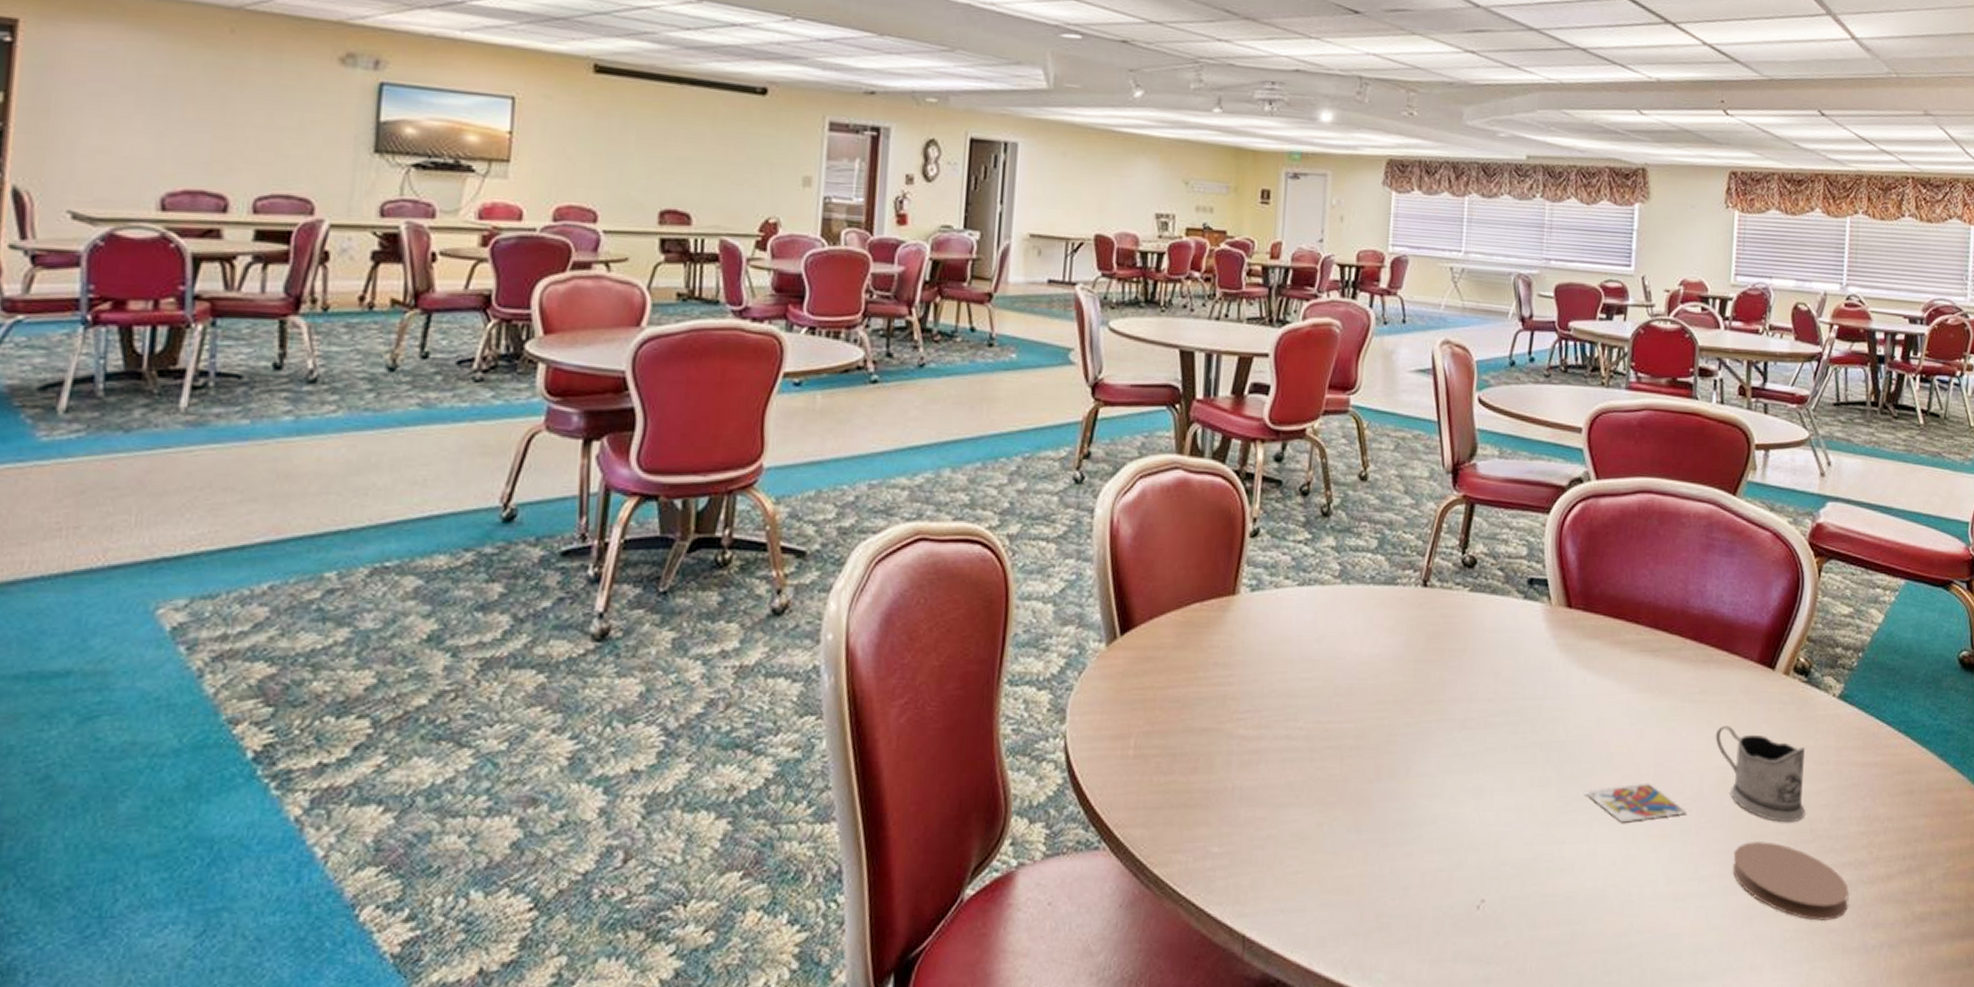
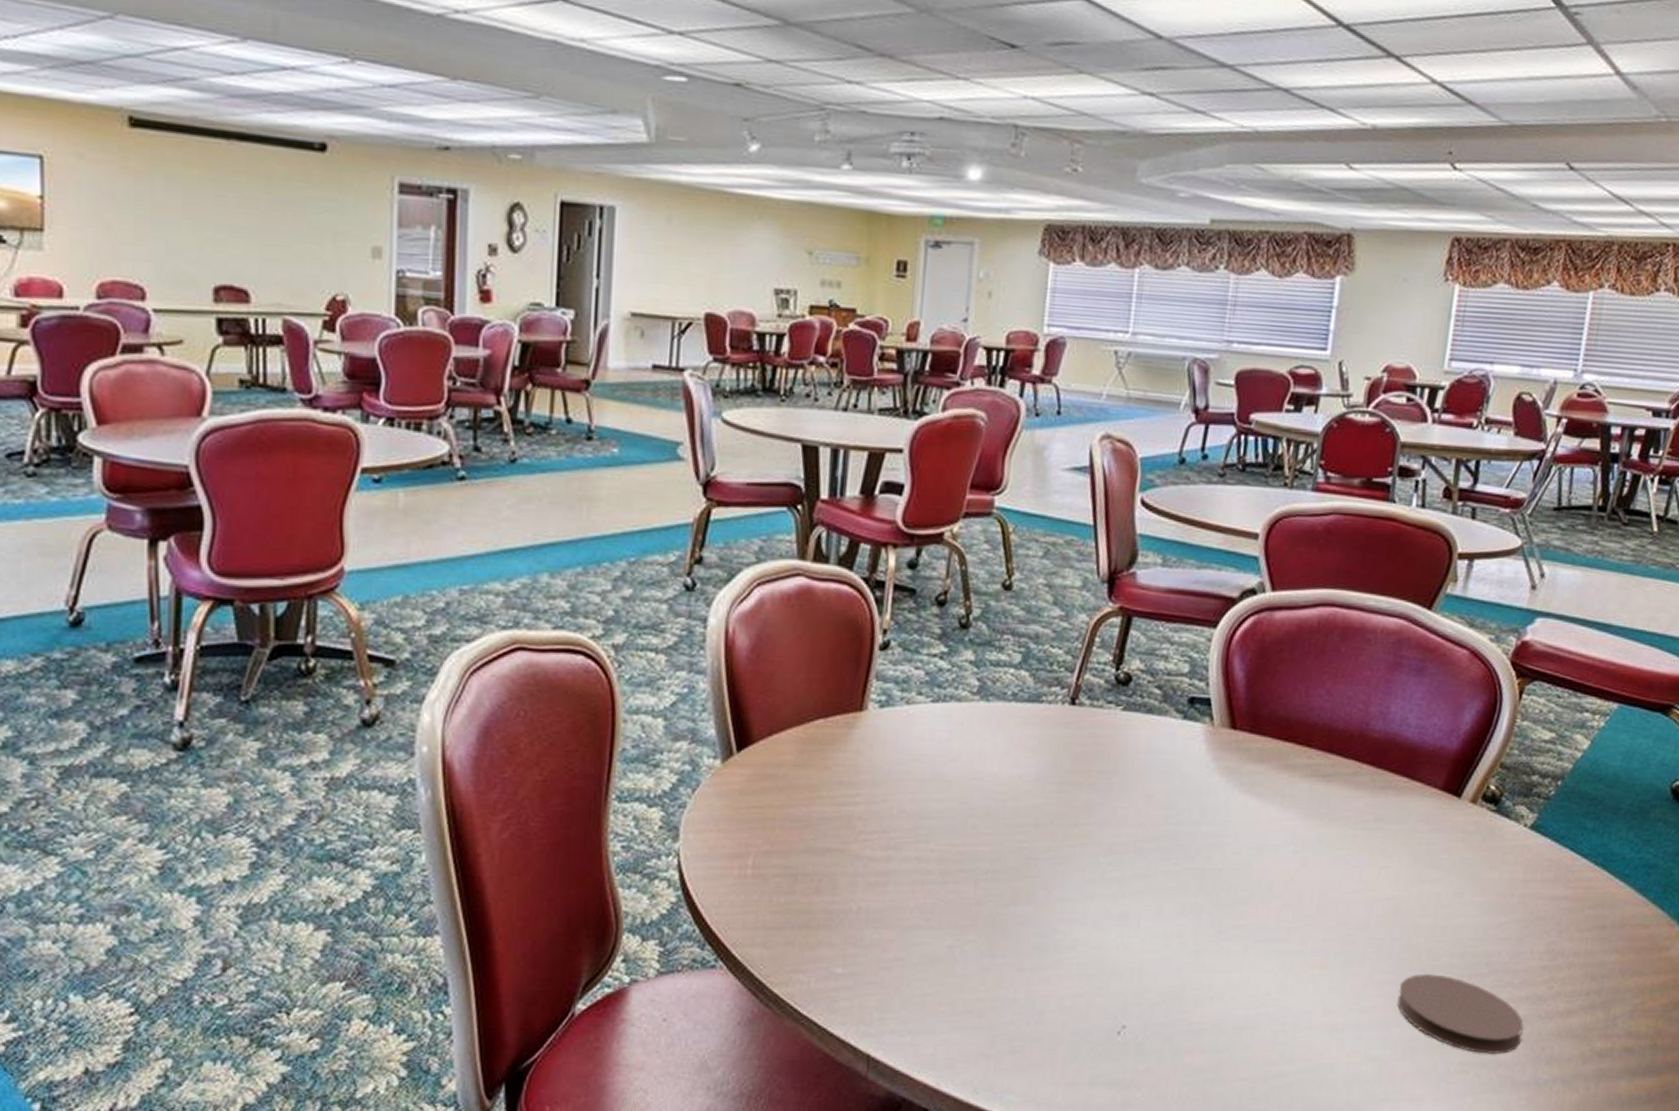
card: present [1585,782,1688,823] -> none [1240,912,1353,952]
tea glass holder: present [1715,725,1805,823] -> none [1388,854,1488,956]

